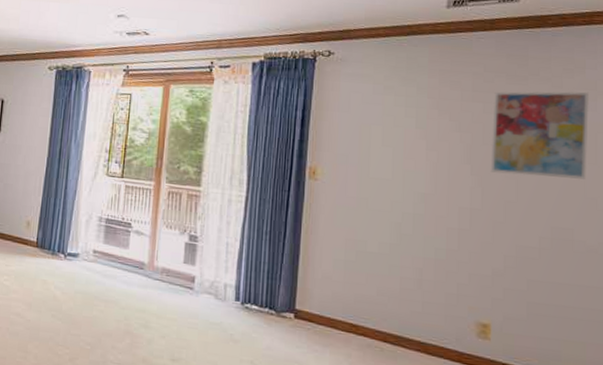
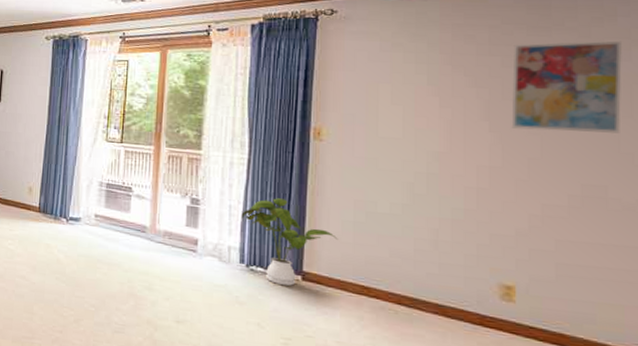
house plant: none [238,236,330,324] -> present [241,198,338,286]

